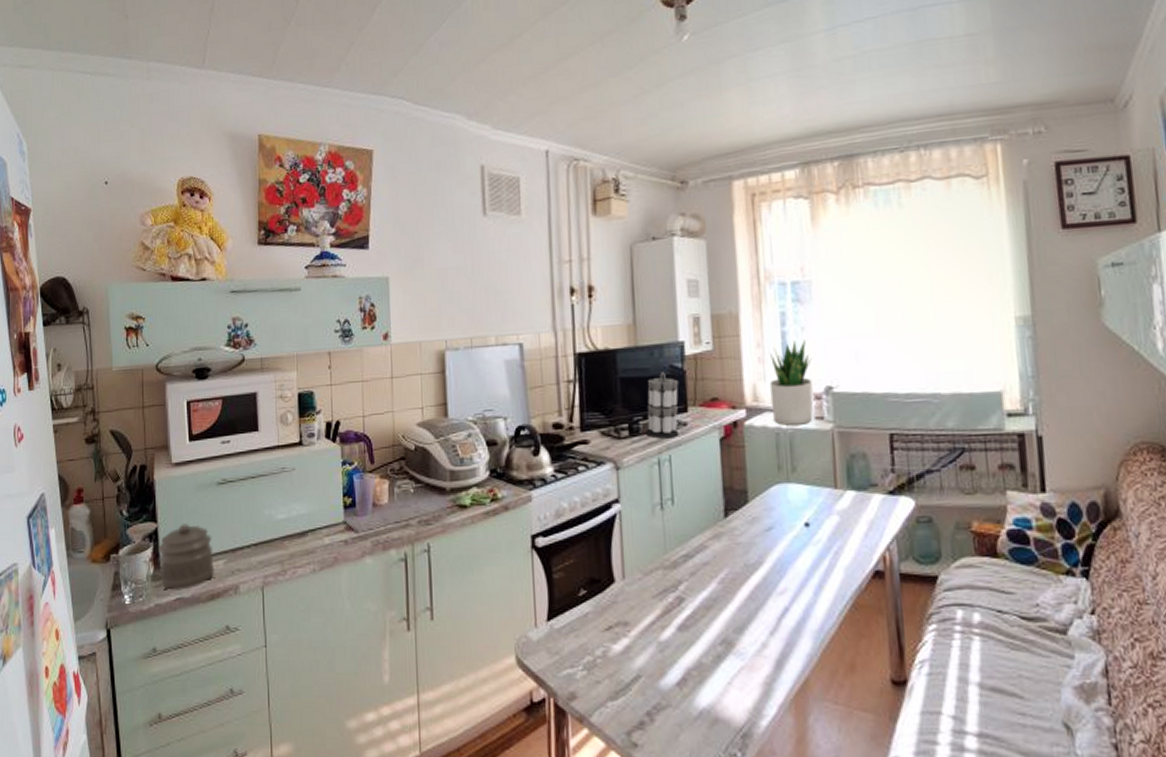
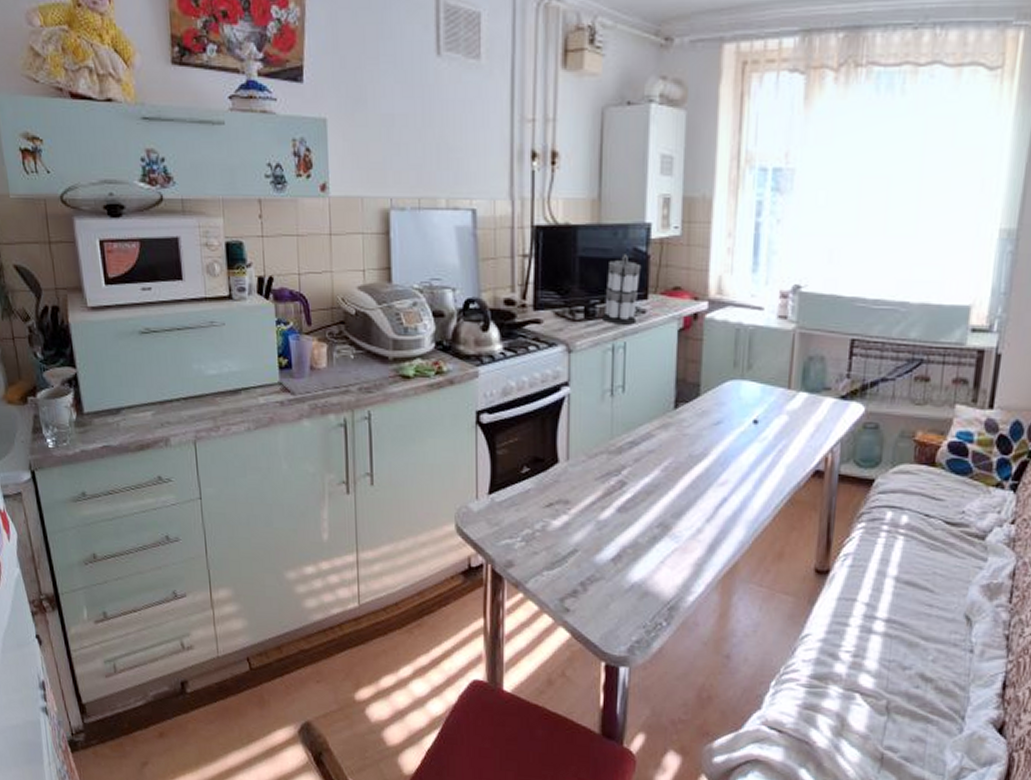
jar: present [157,523,214,590] -> none [79,371,142,439]
planter: present [769,340,814,426] -> none [734,234,784,322]

